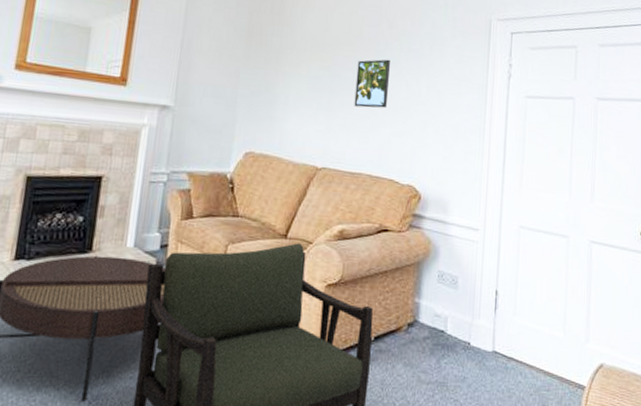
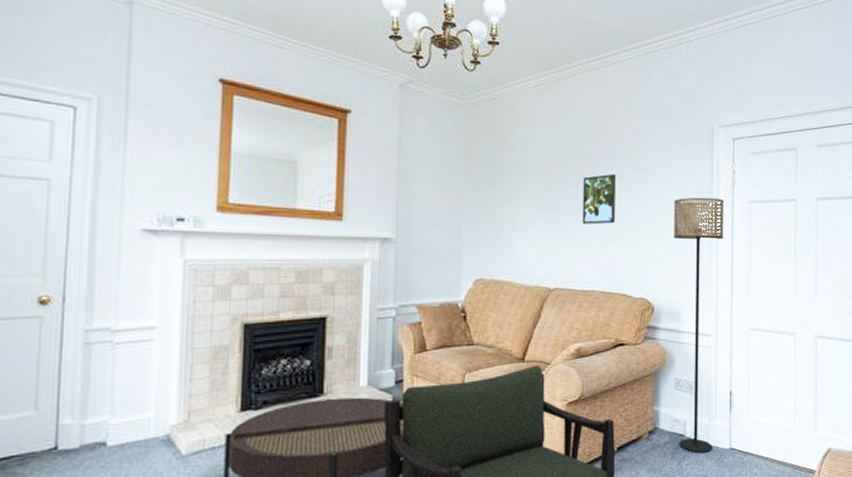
floor lamp: none [438,88,499,353] -> present [674,197,724,453]

